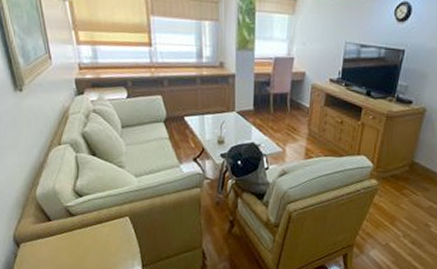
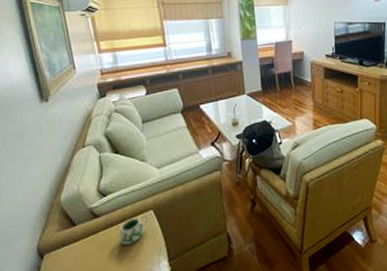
mug: none [94,220,124,247] -> present [119,214,149,246]

